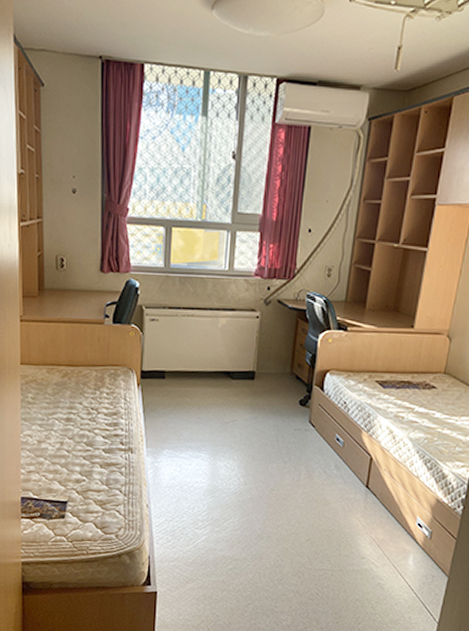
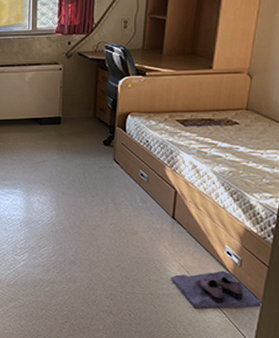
shoe: none [361,543,450,585] -> present [170,270,263,309]

